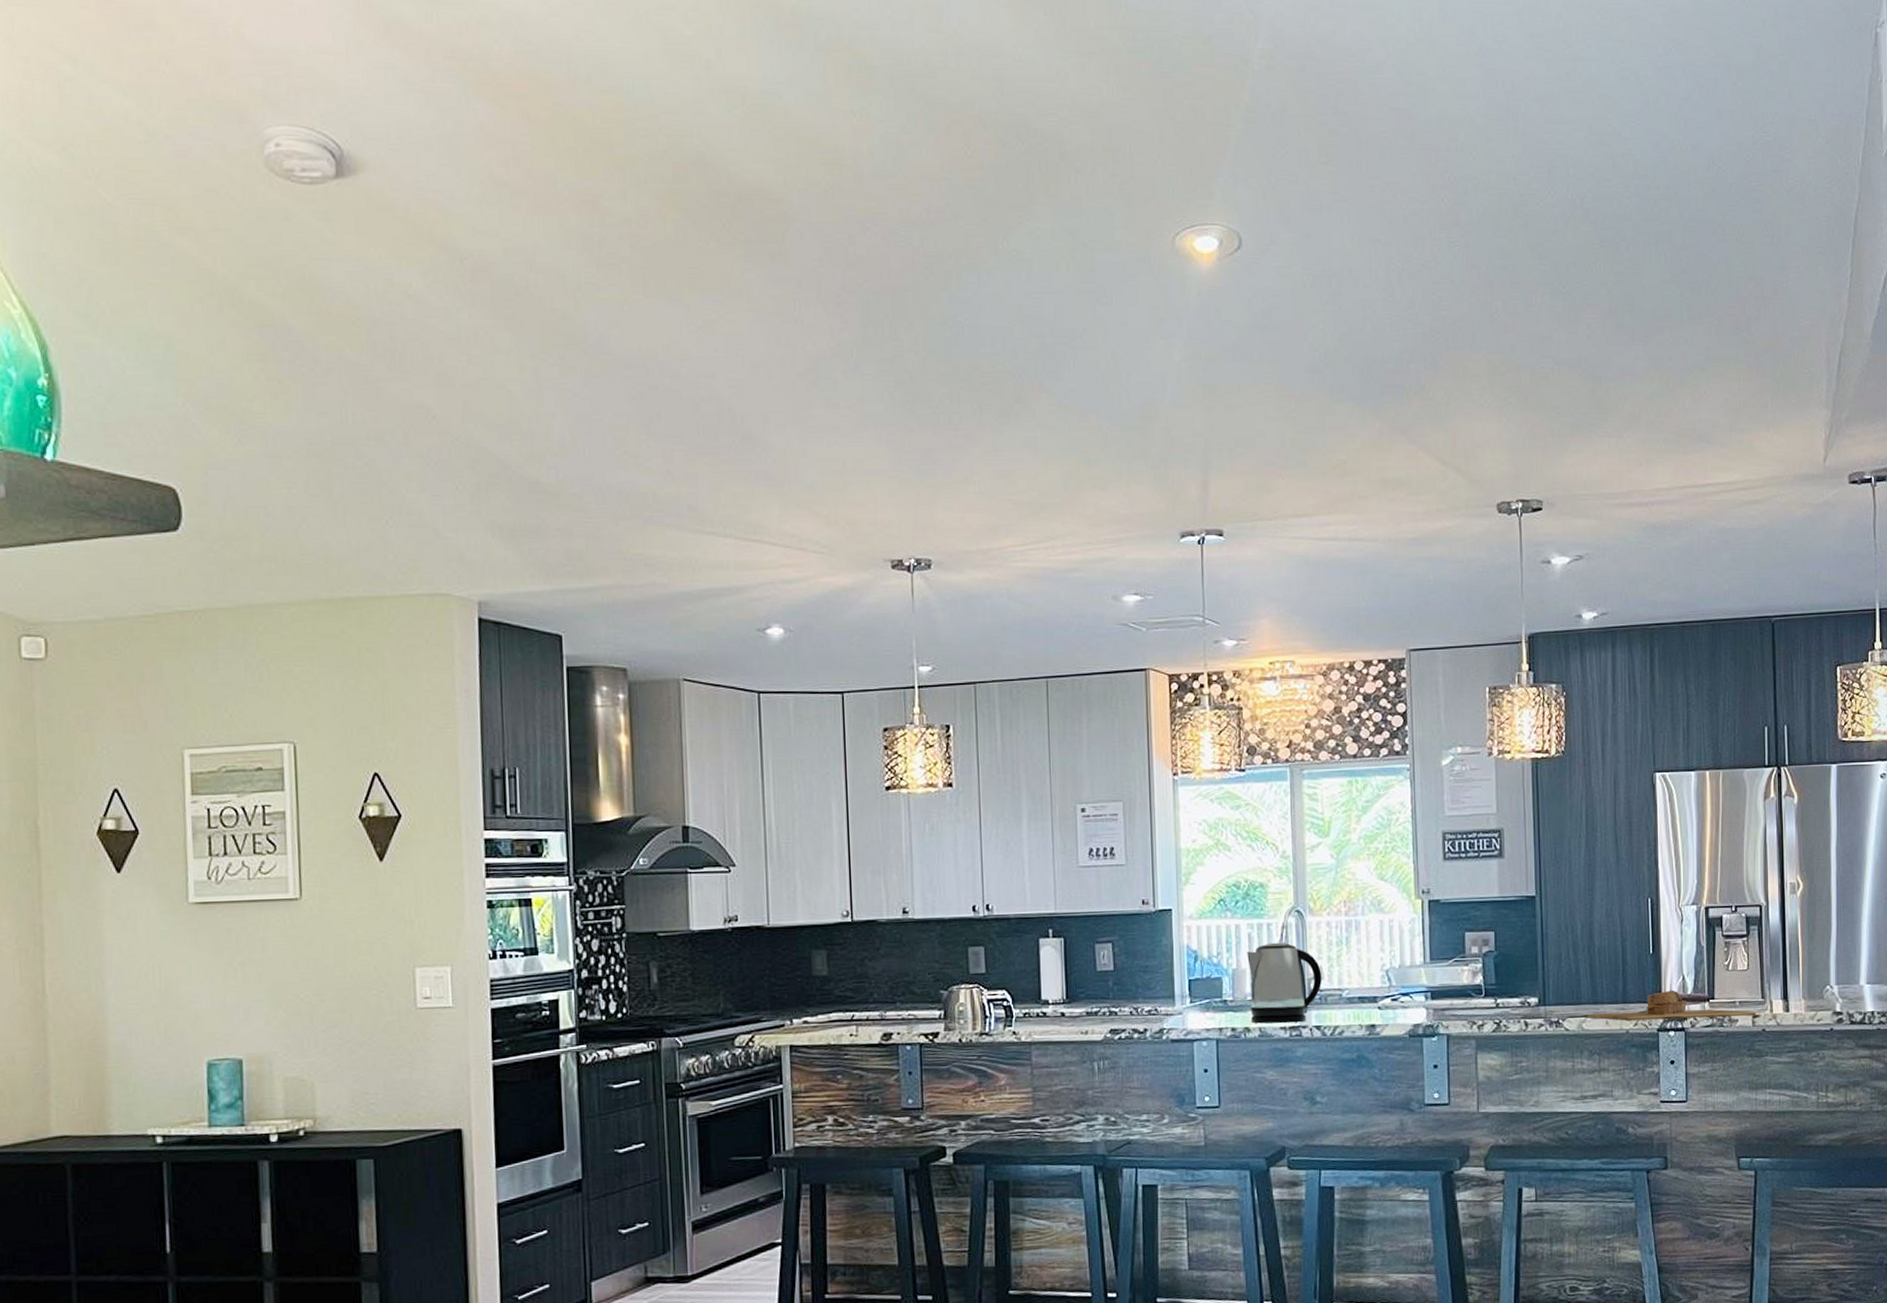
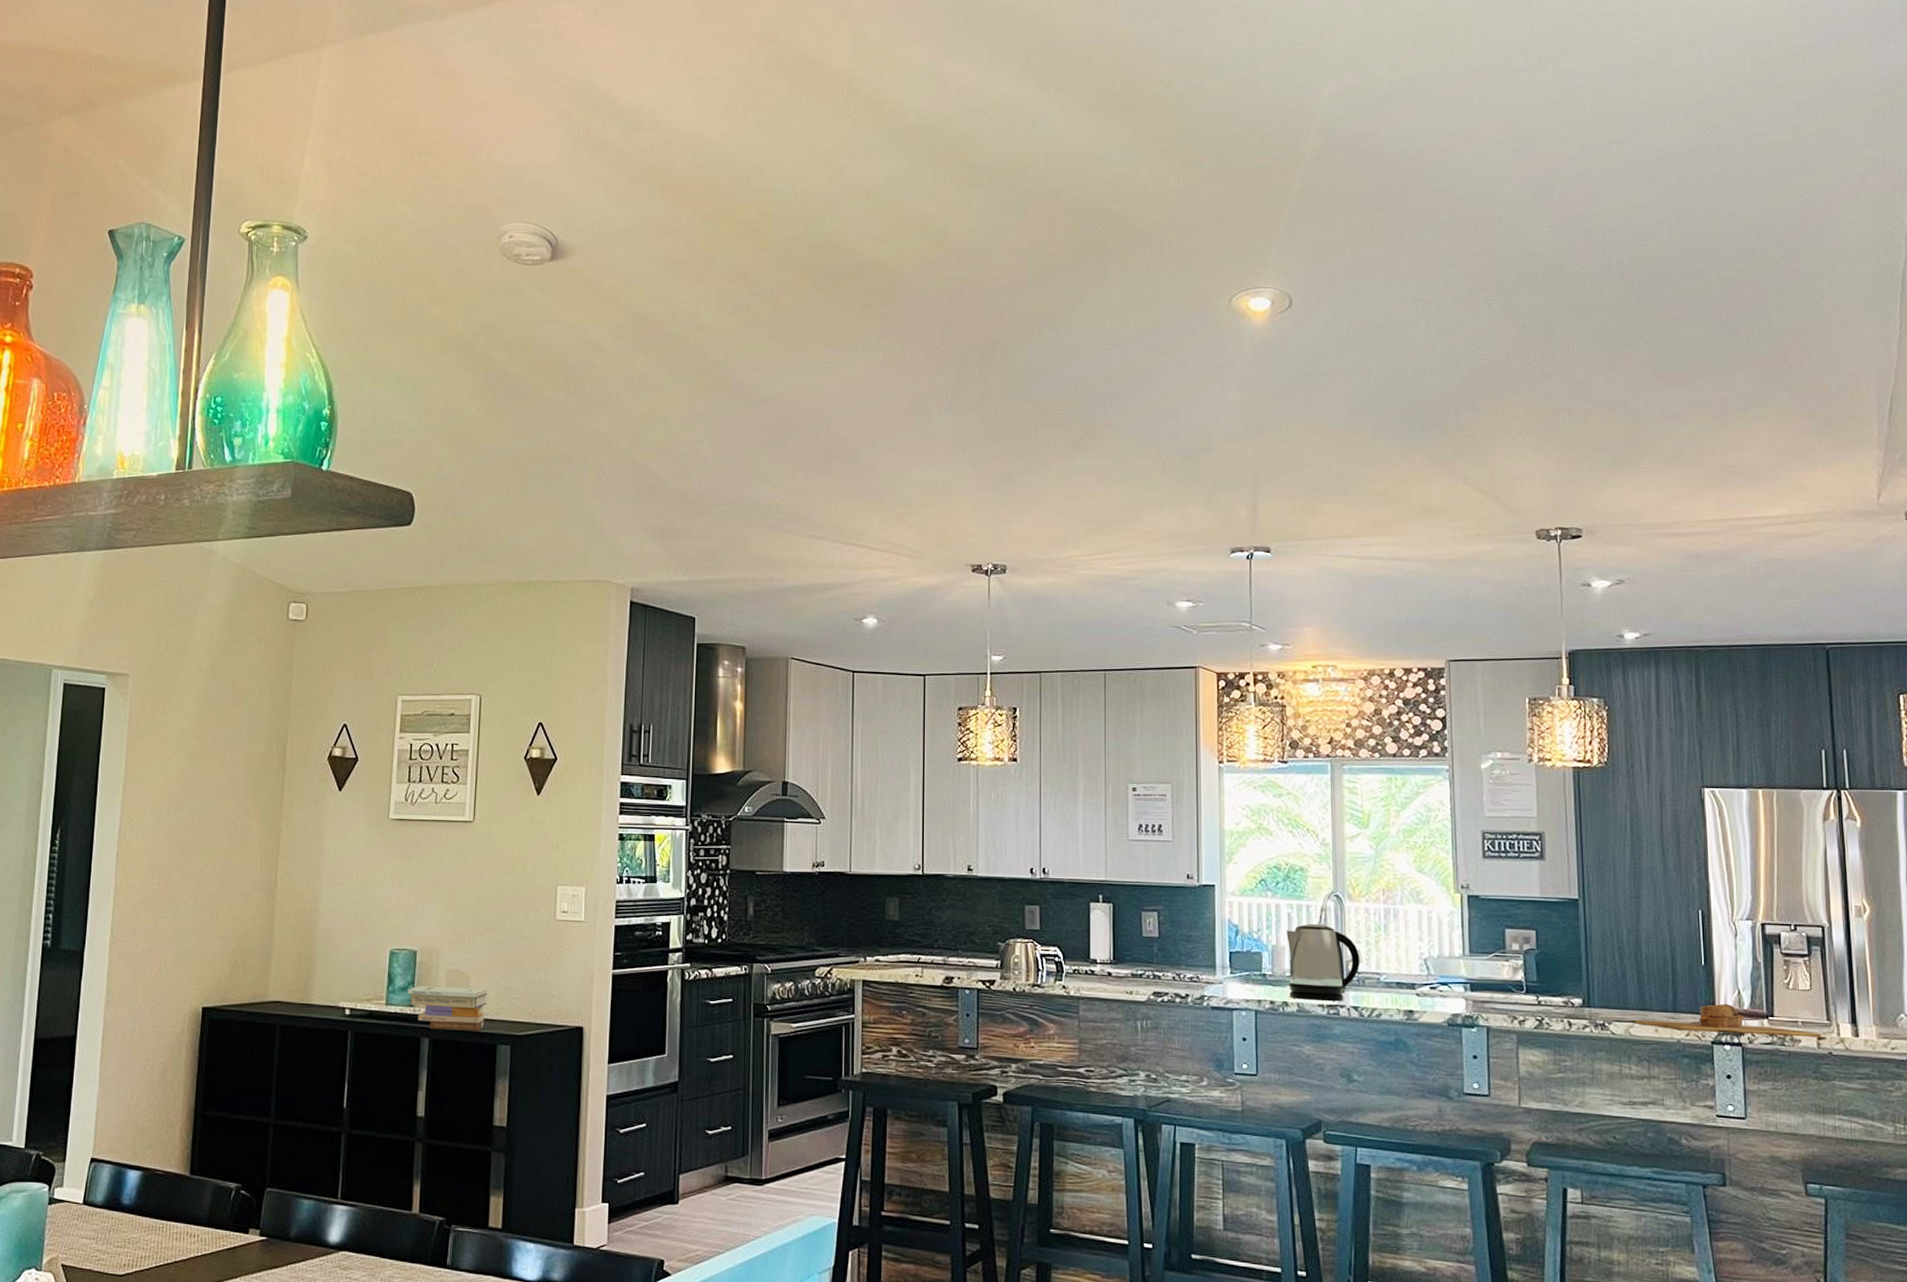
books: none [234,1096,339,1150] -> present [407,985,488,1031]

